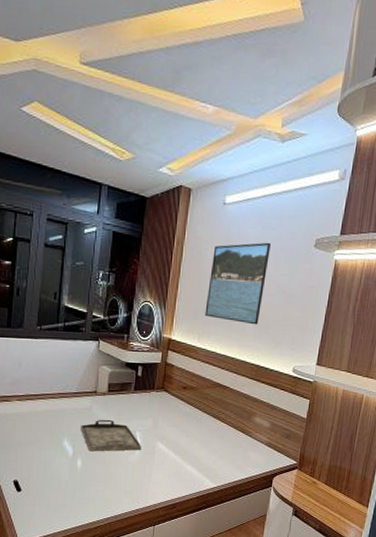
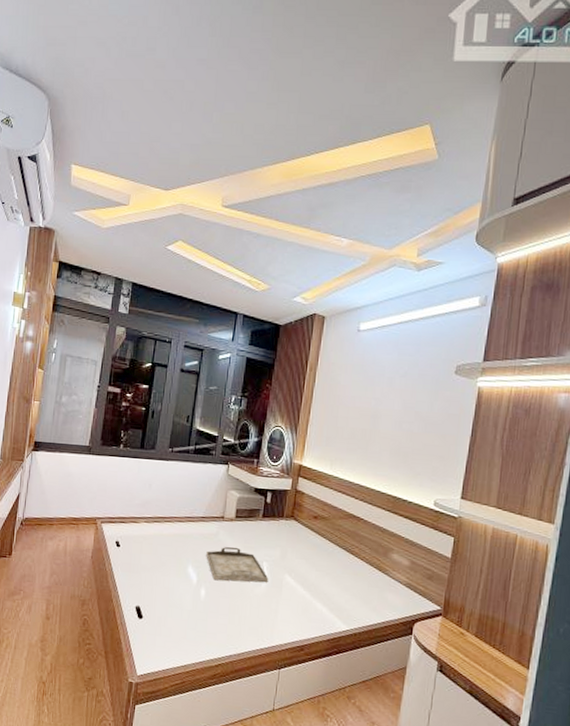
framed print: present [205,242,271,325] -> none [338,368,407,453]

